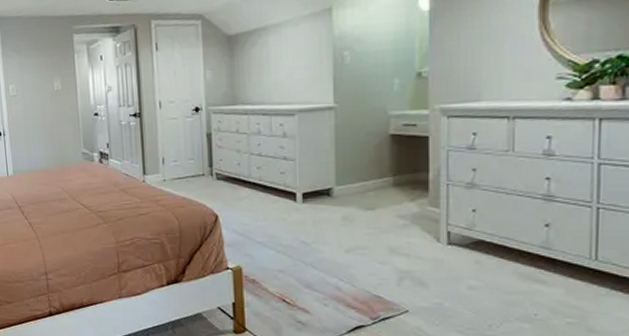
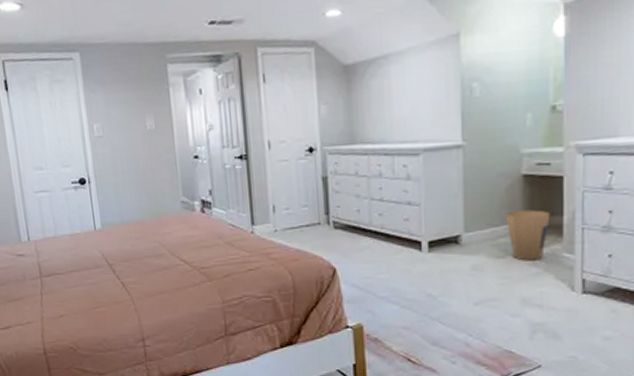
trash can: none [374,166,417,213] -> present [506,209,551,261]

